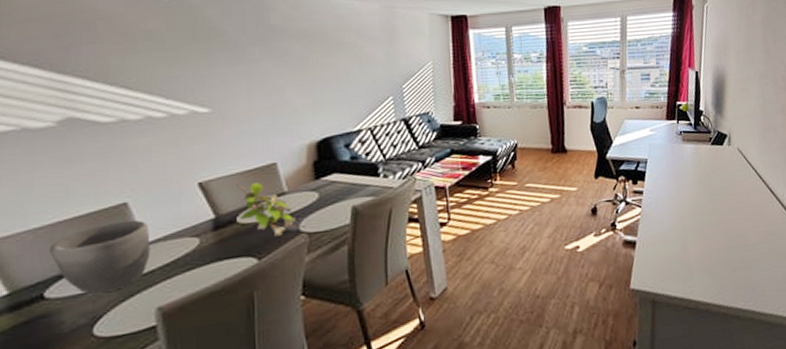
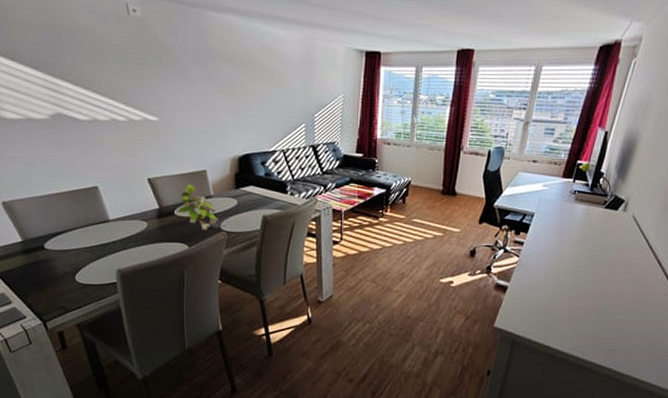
bowl: present [49,220,150,294] -> none [47,200,113,252]

